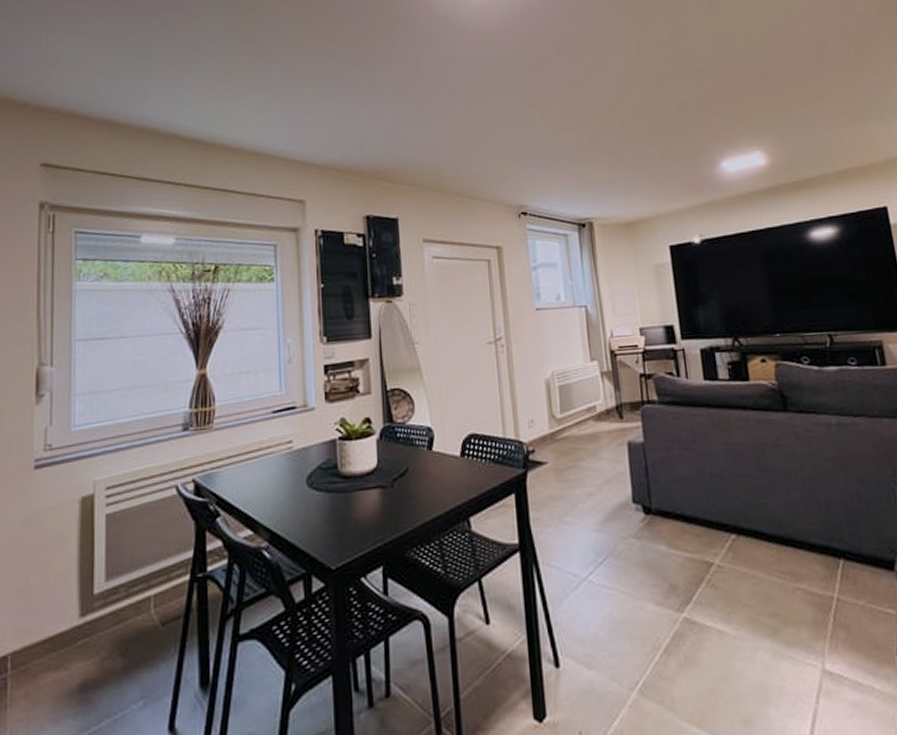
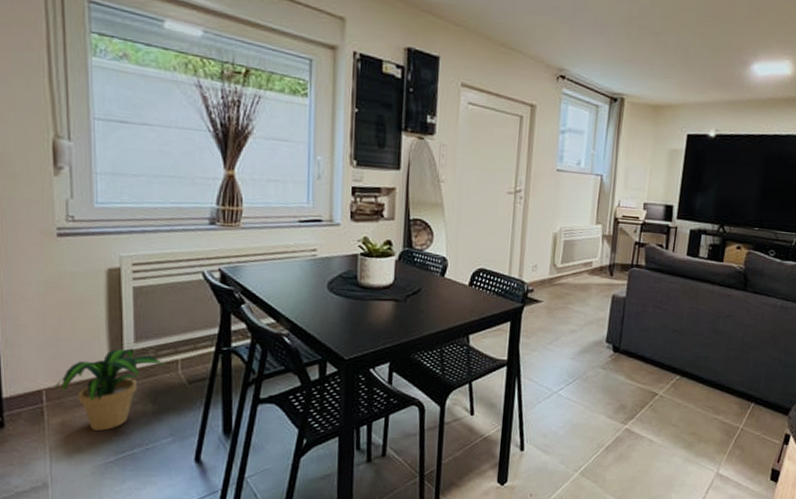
potted plant: none [22,589,137,702] -> present [56,348,165,431]

